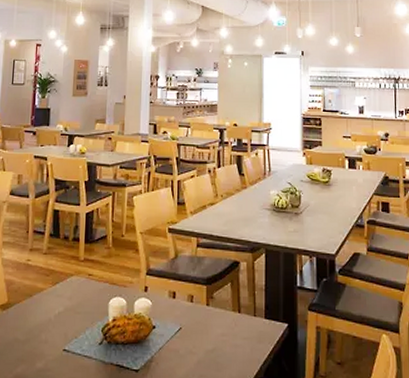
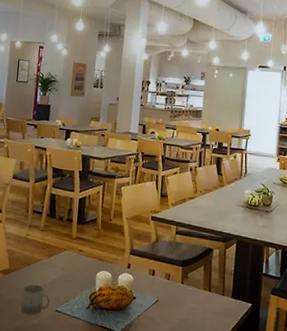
cup: none [22,319,57,357] -> present [20,284,51,315]

